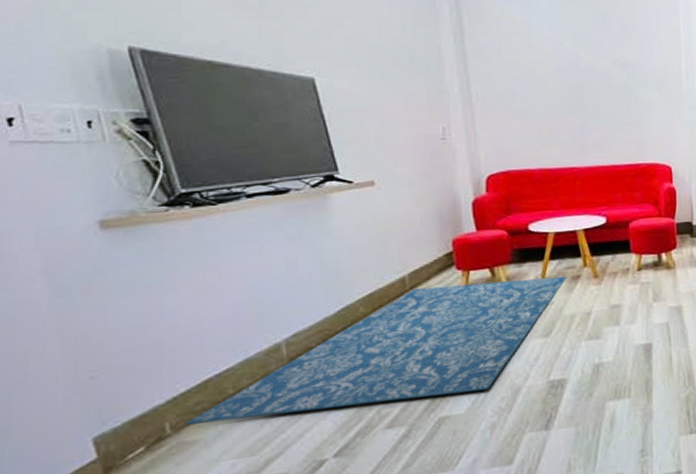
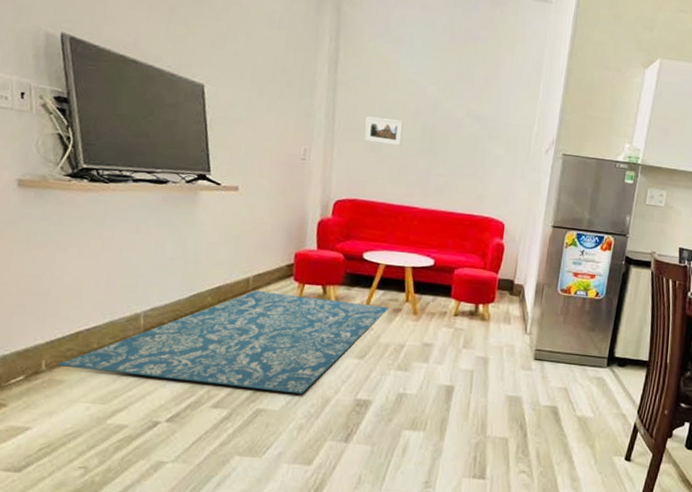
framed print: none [505,81,548,109] -> present [365,116,403,146]

